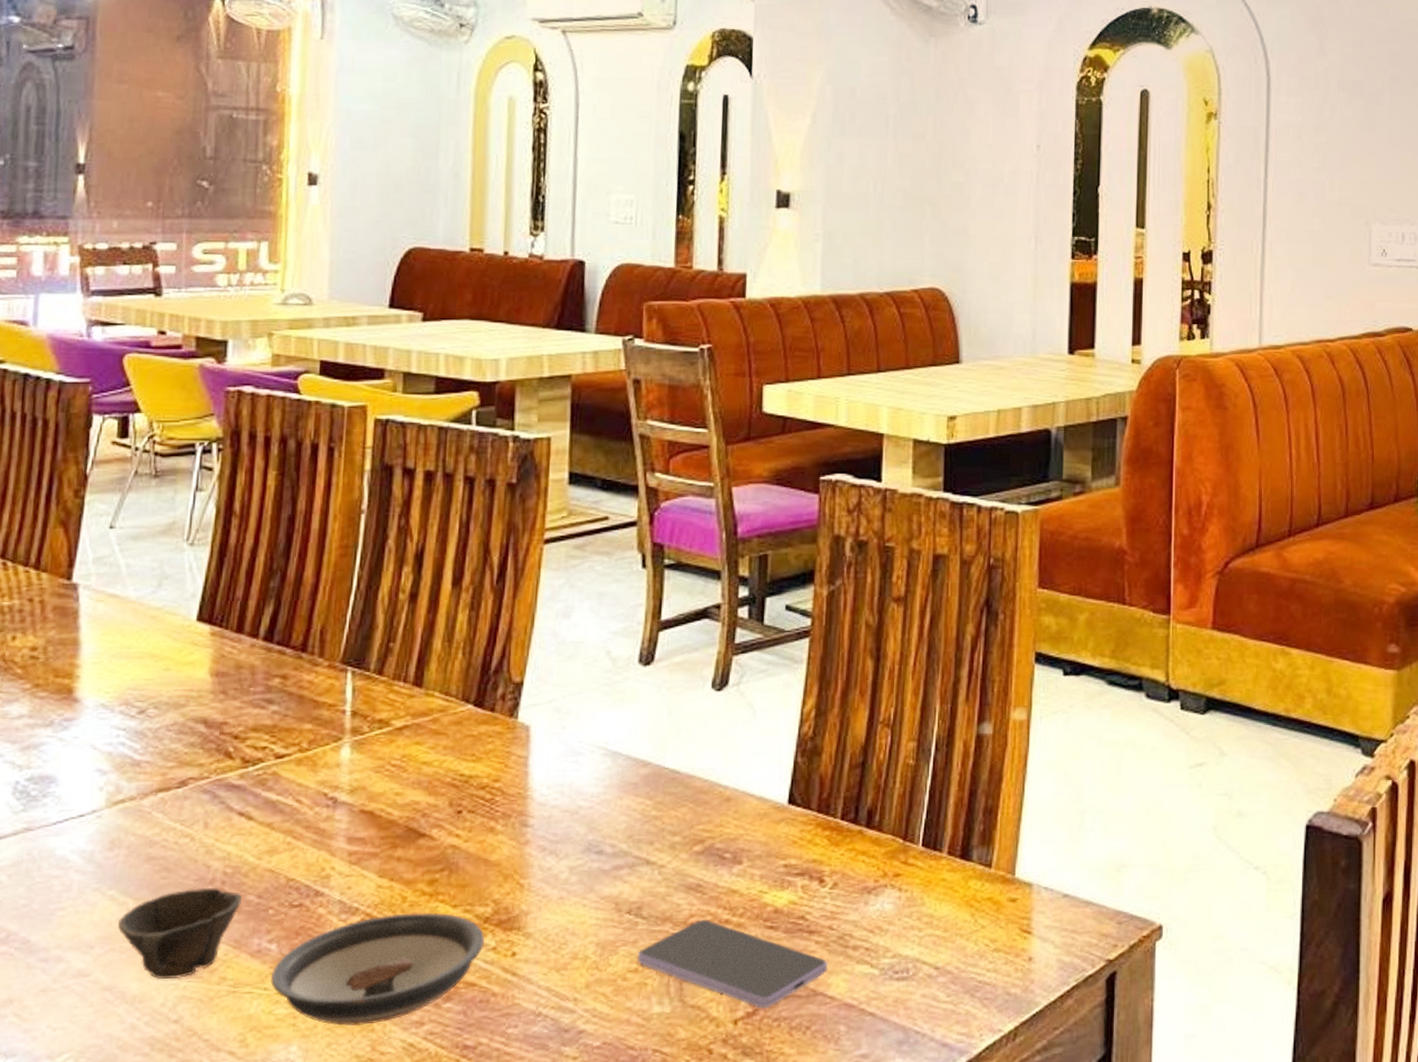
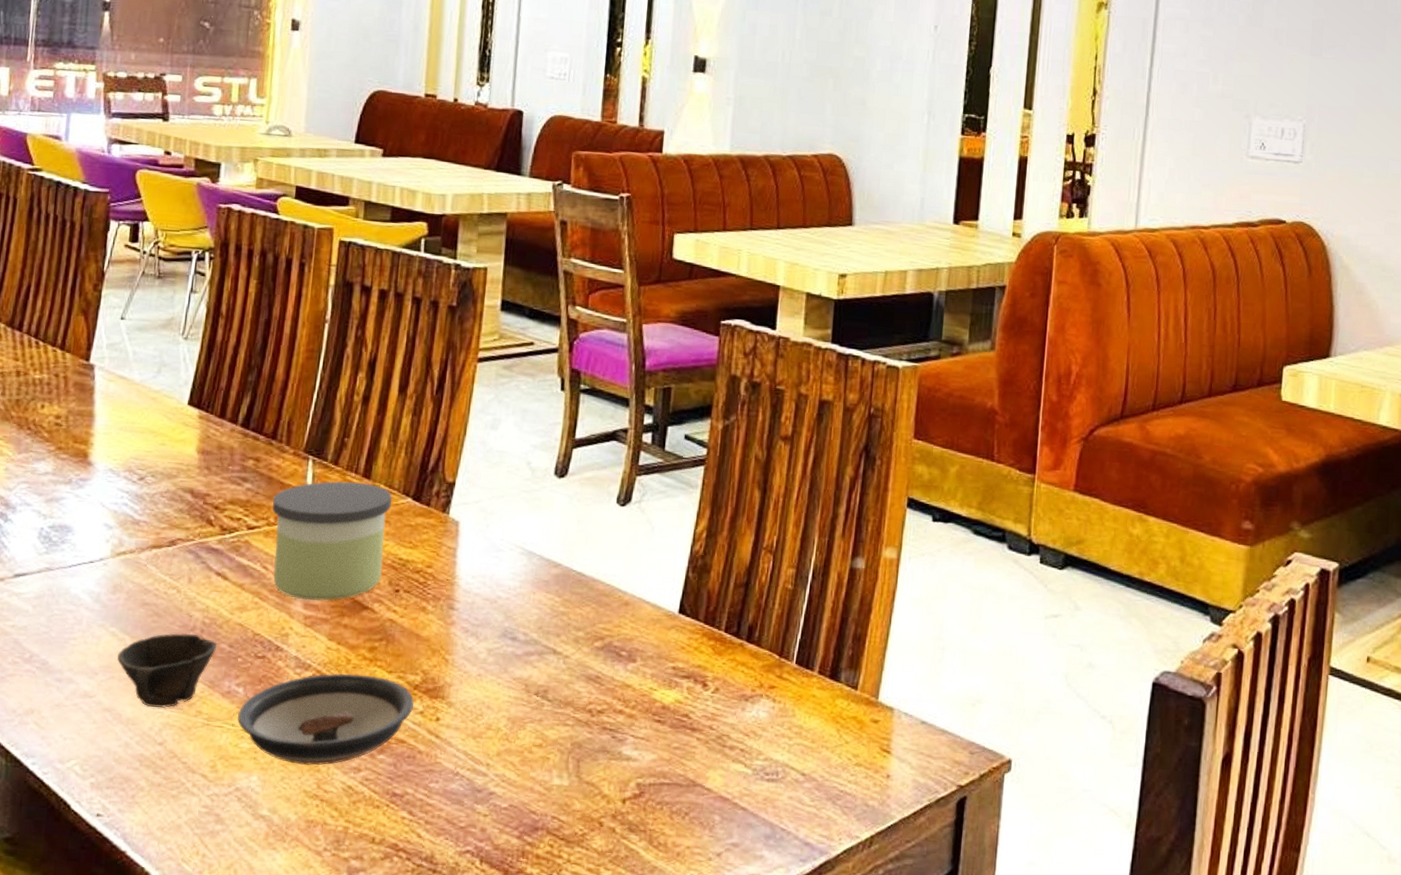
candle: none [305,692,449,834] -> present [272,480,392,601]
smartphone: present [637,919,827,1009] -> none [541,707,706,792]

